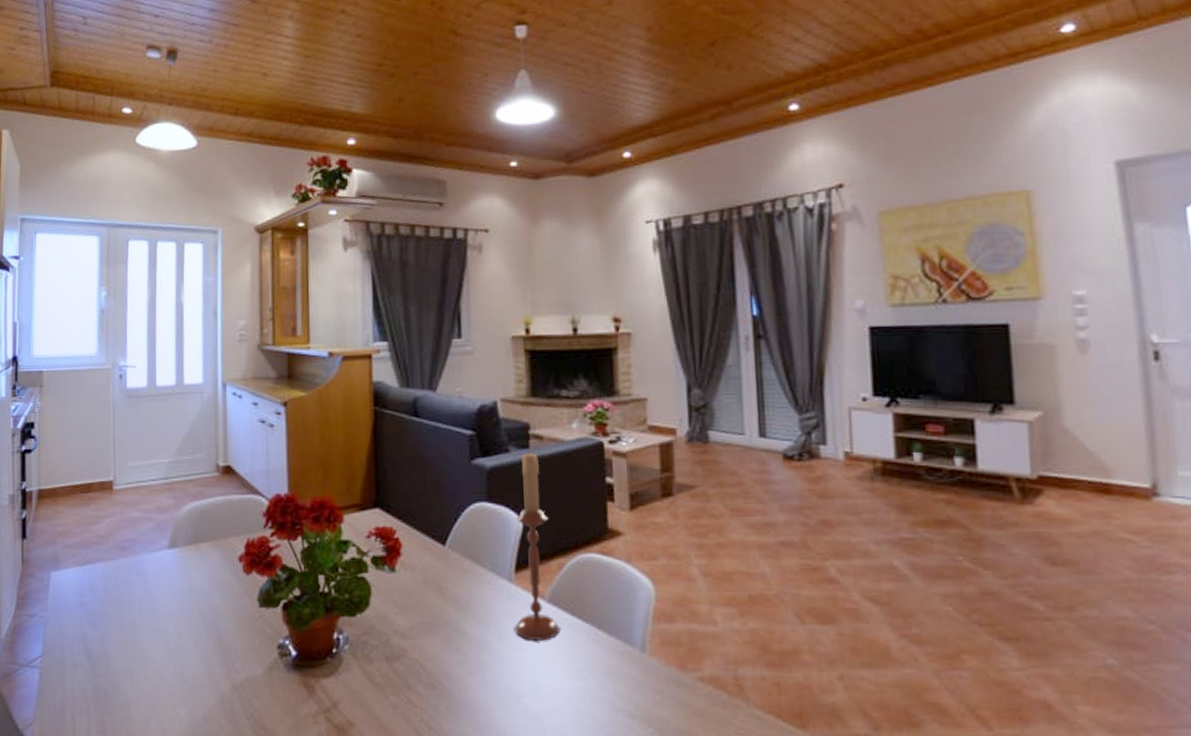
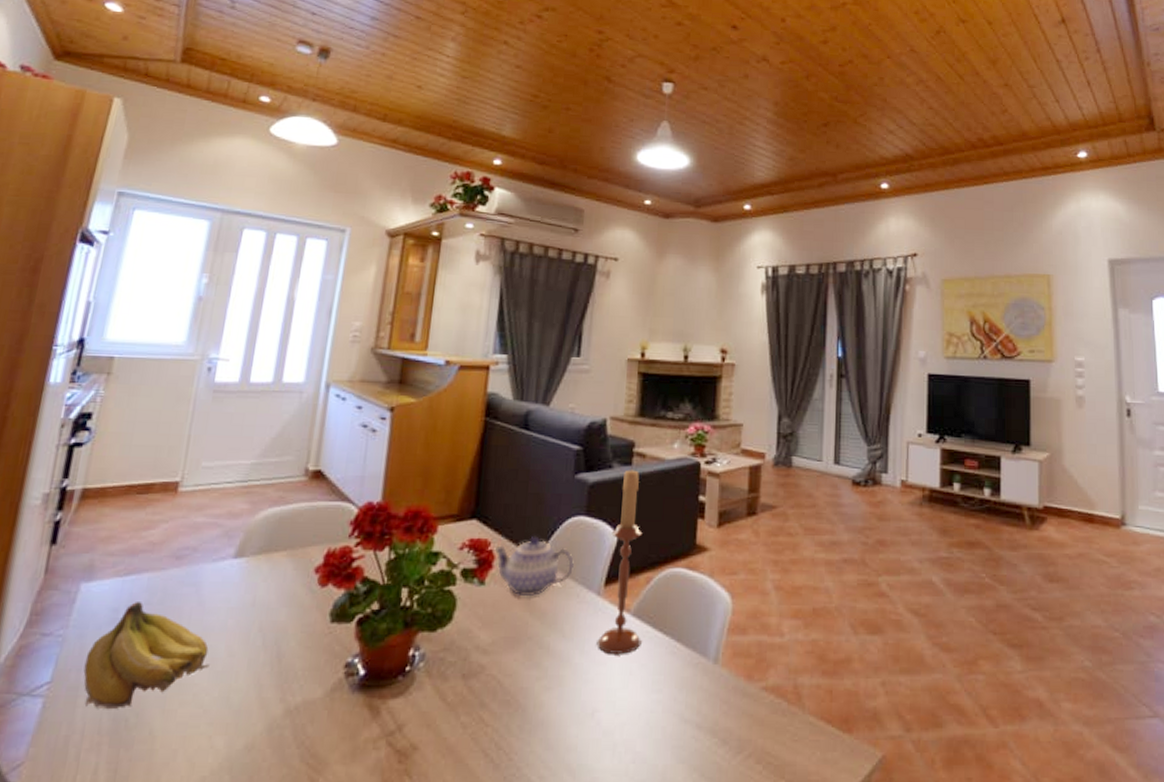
fruit: none [65,588,163,681] -> present [83,602,210,710]
teapot: none [400,523,481,584] -> present [494,535,574,597]

